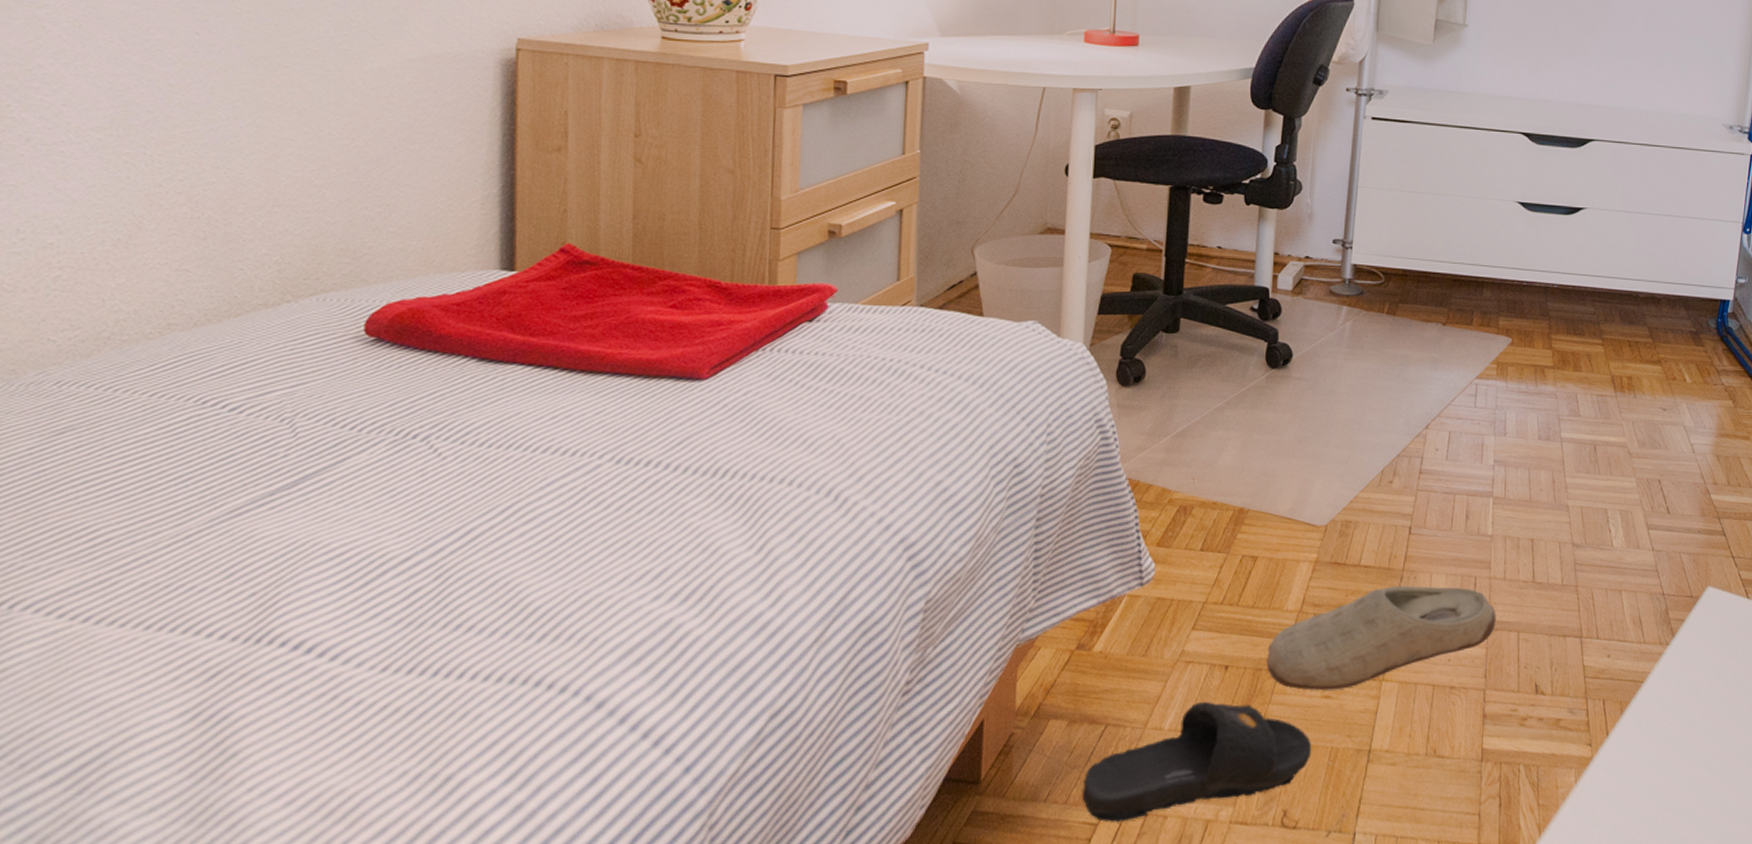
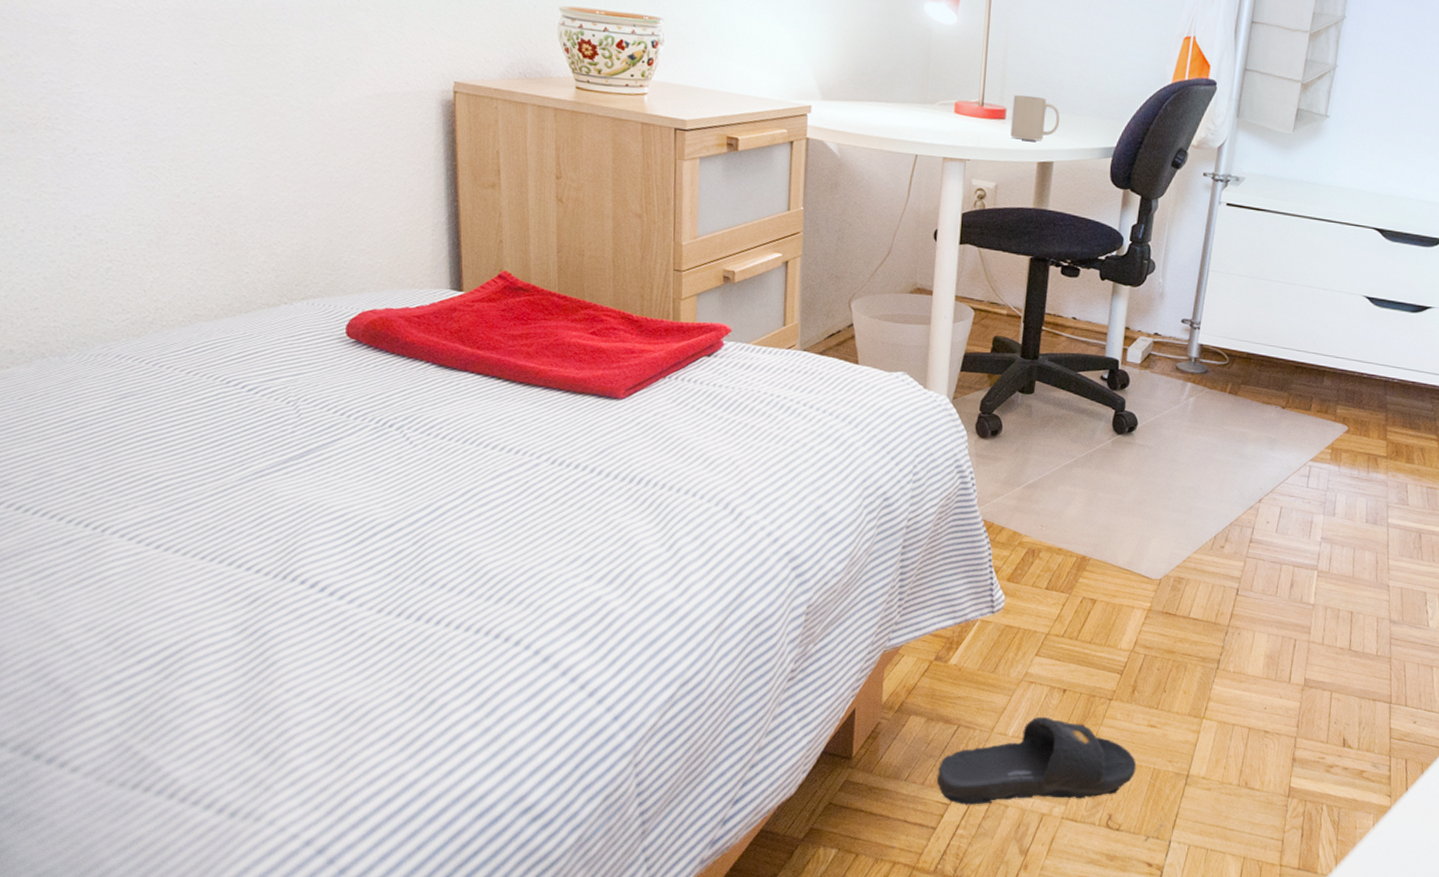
mug: none [1144,20,1196,66] -> present [1010,94,1060,142]
slipper: present [1266,585,1496,691] -> none [1100,638,1312,721]

